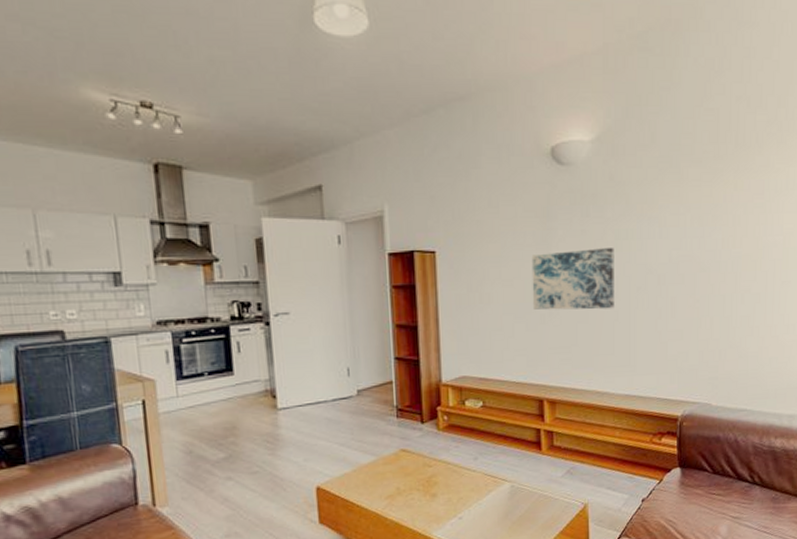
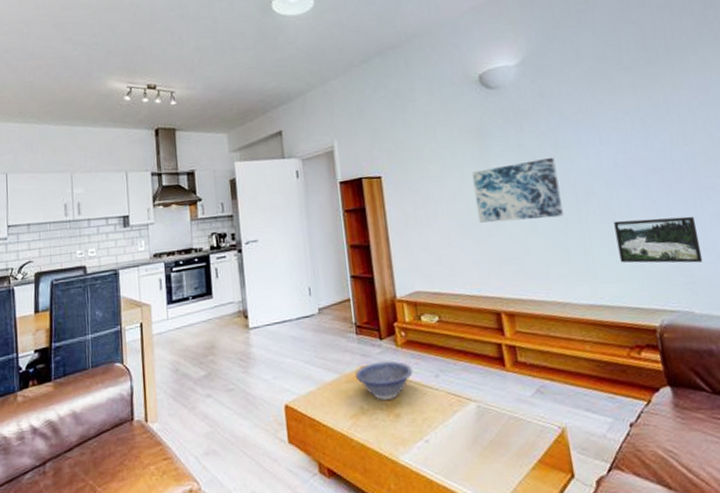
decorative bowl: none [393,444,453,481] -> present [355,360,413,400]
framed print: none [658,316,729,360] -> present [614,216,703,263]

